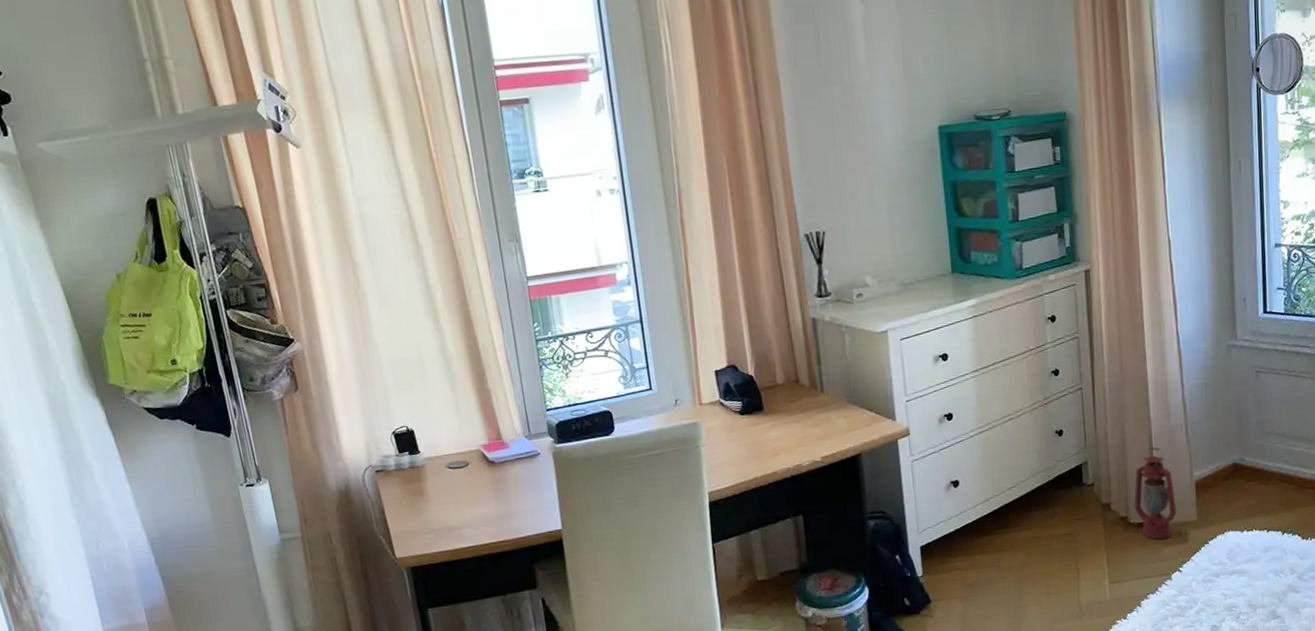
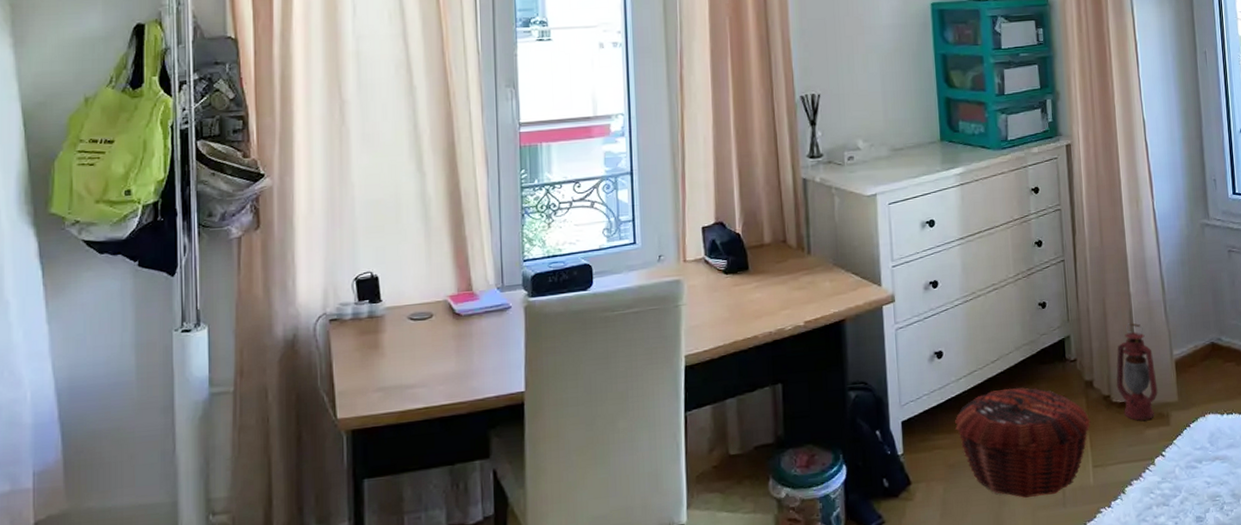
woven basket: none [971,512,1108,612] -> present [954,387,1091,498]

